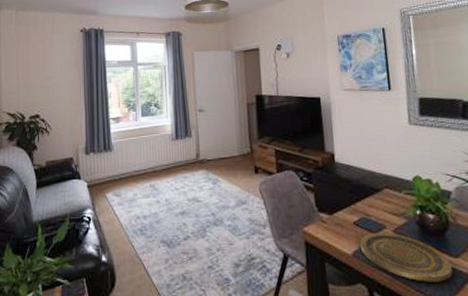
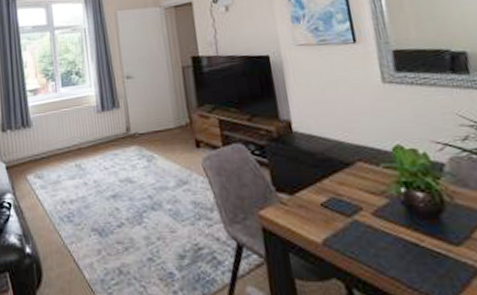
plate: present [359,232,453,282] -> none [330,215,455,277]

